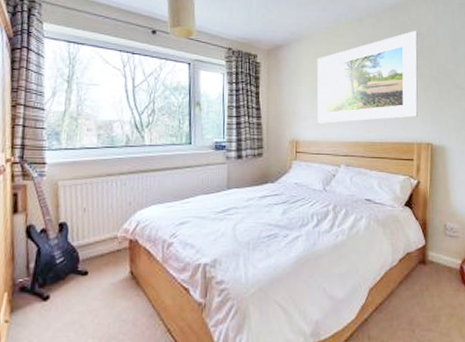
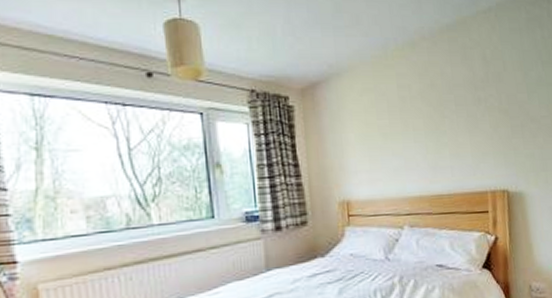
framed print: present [317,30,419,124] -> none [364,54,490,177]

